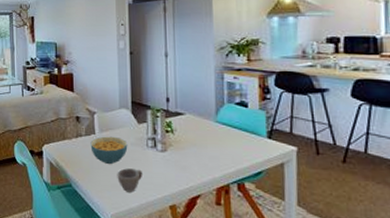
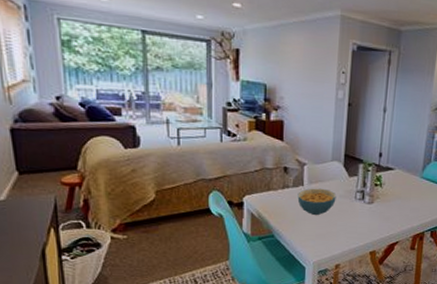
cup: present [117,168,142,192] -> none [322,219,348,241]

